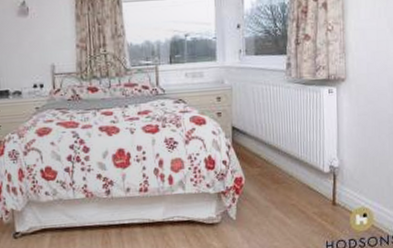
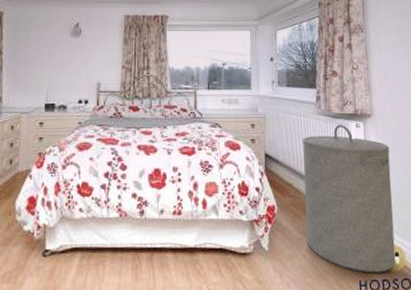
laundry hamper: none [272,90,364,234] -> present [303,124,396,273]

